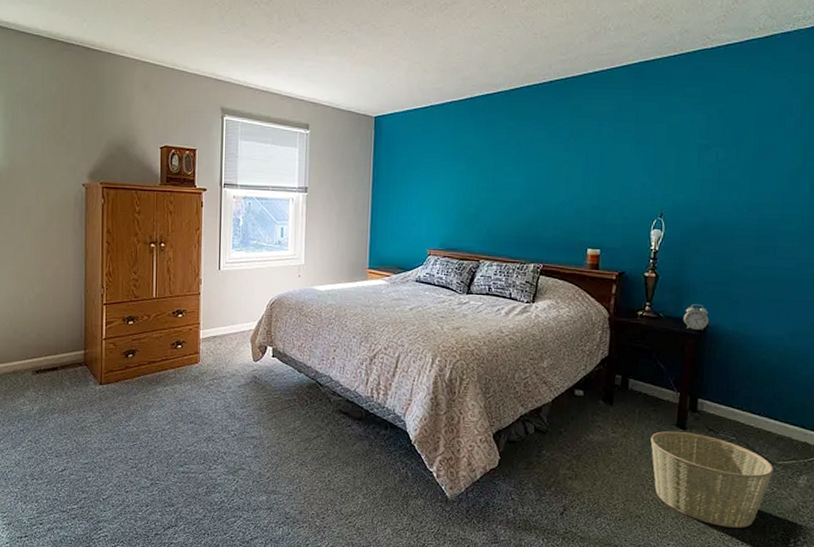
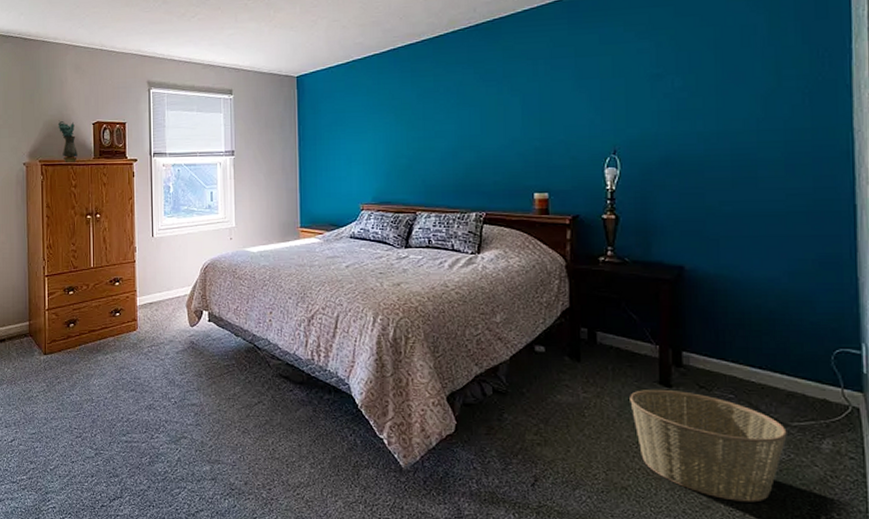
vase: none [122,141,143,188] -> present [57,120,77,164]
alarm clock: present [683,304,709,331] -> none [653,246,684,275]

